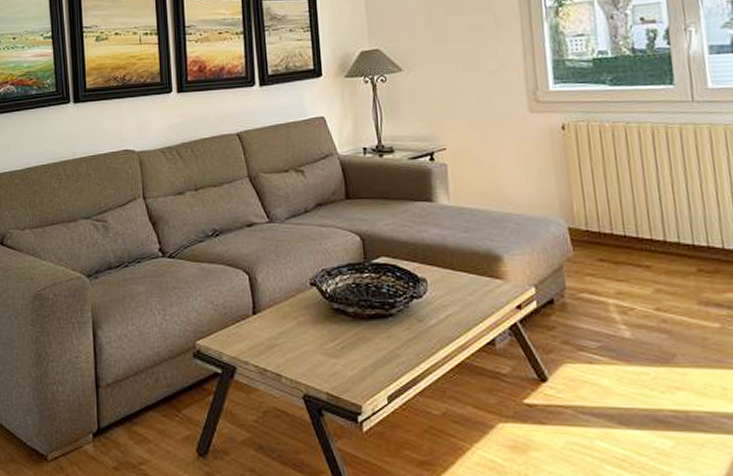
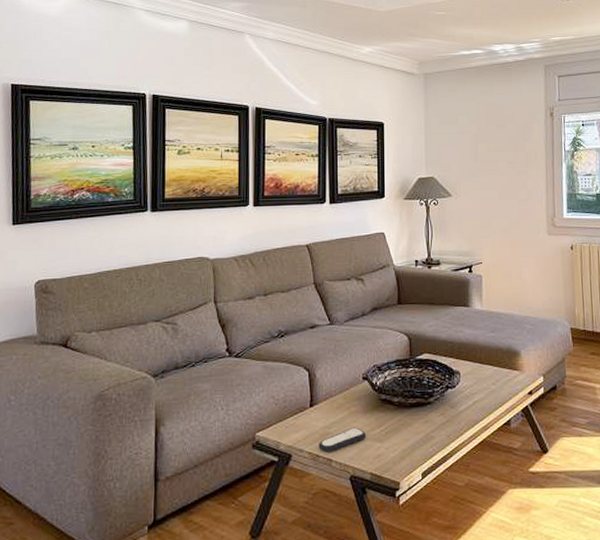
remote control: none [265,339,318,367] -> present [318,427,366,452]

